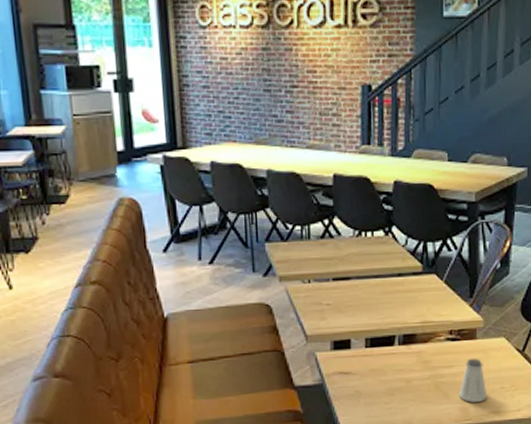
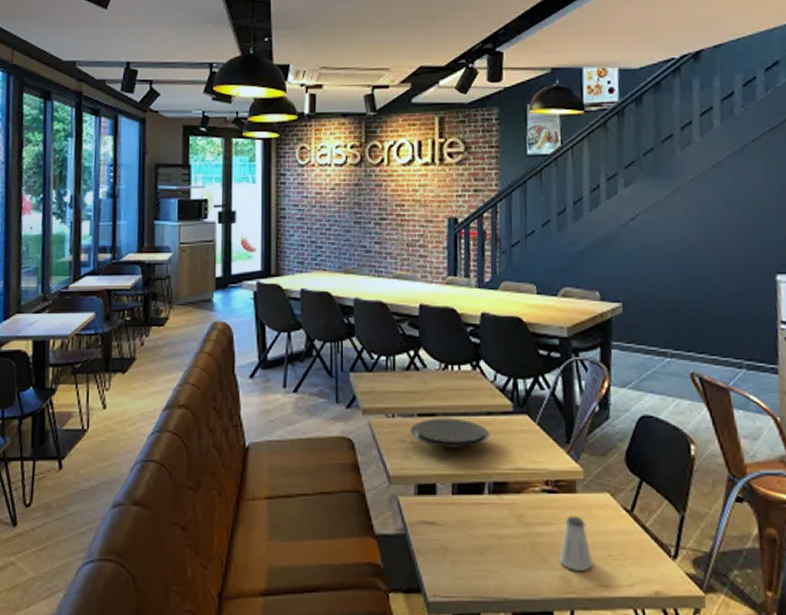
plate: none [325,280,401,308] -> present [410,418,490,448]

